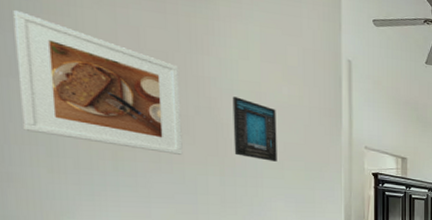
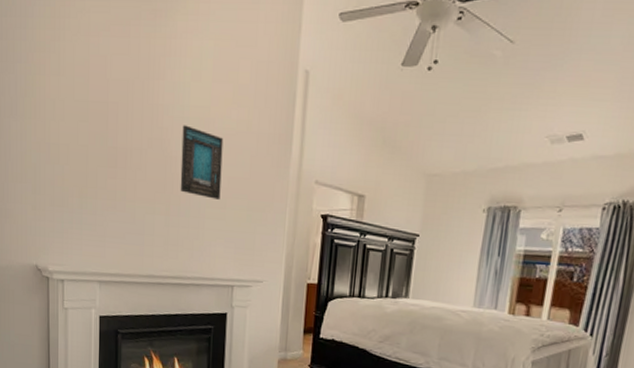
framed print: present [13,10,183,155] -> none [16,52,137,192]

